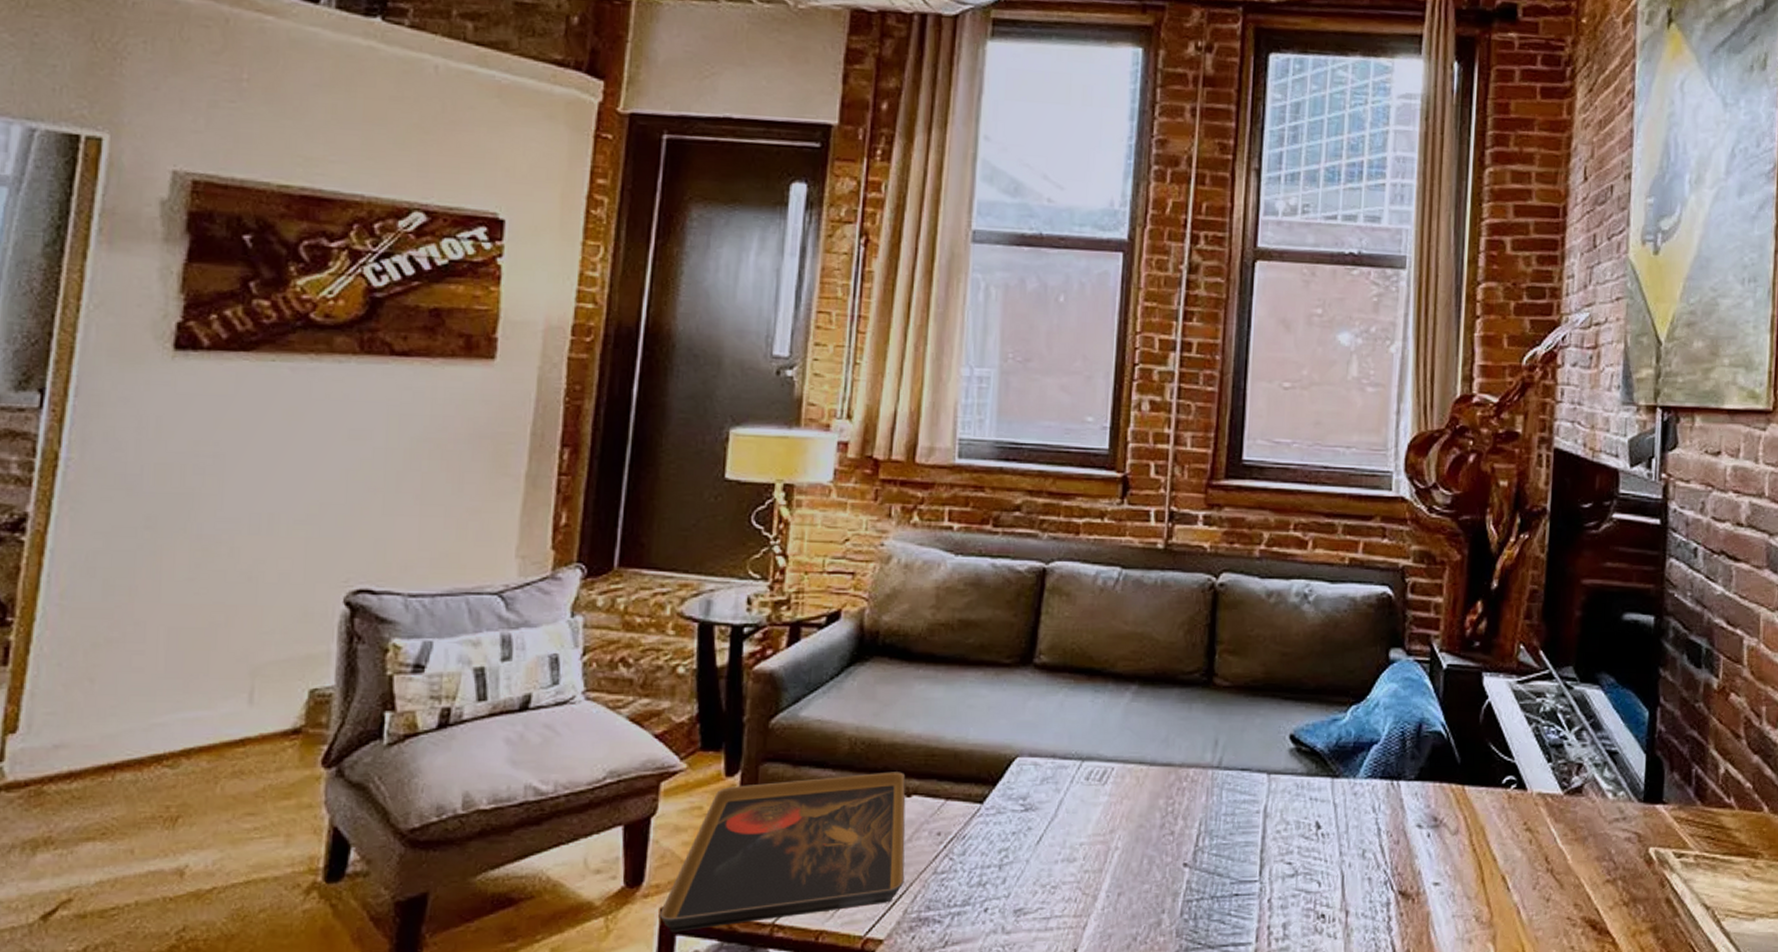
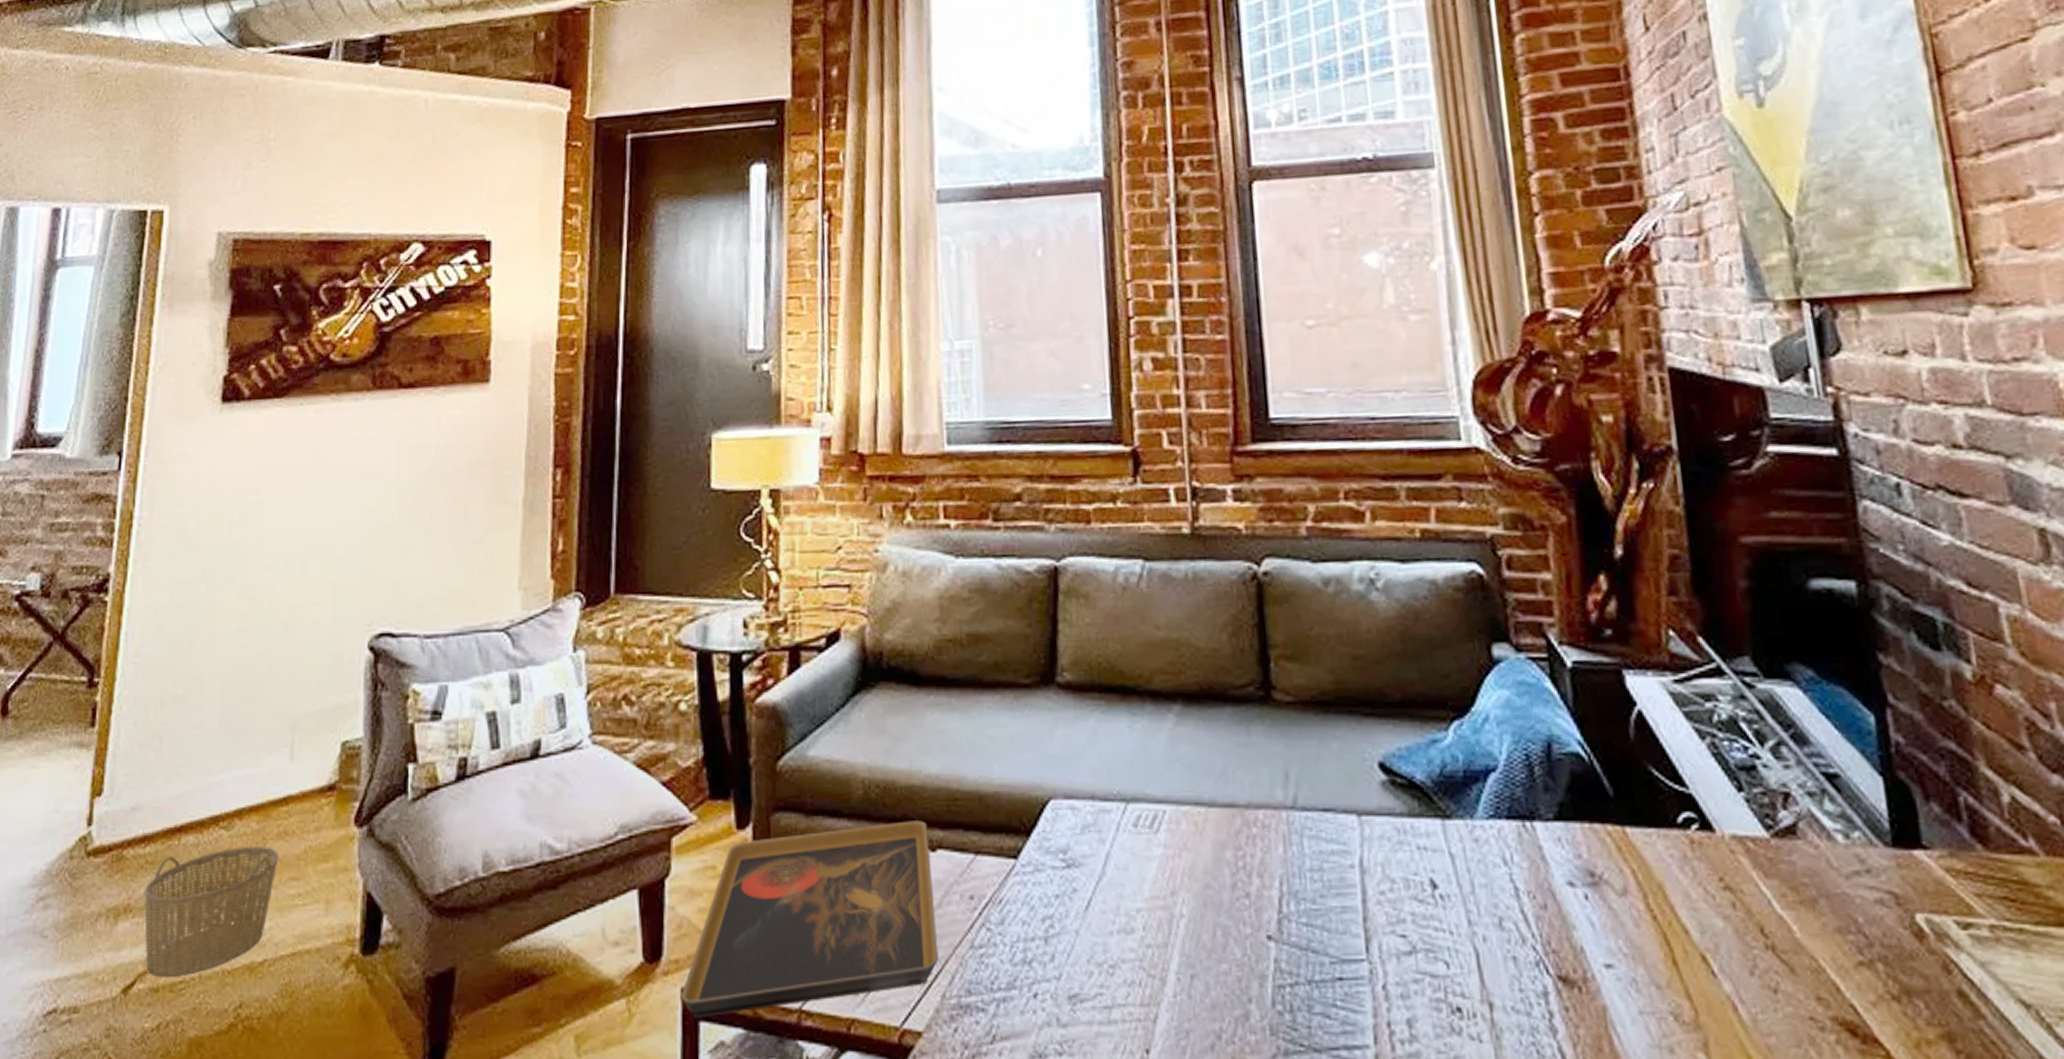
basket: none [68,784,233,904] -> present [143,846,279,977]

